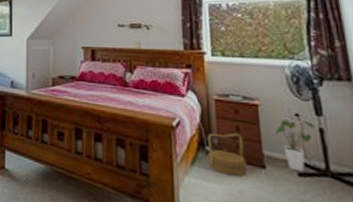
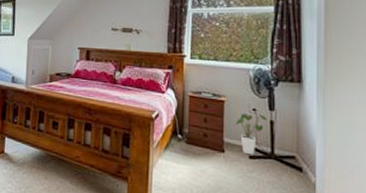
basket: present [207,133,247,176] -> none [179,123,209,159]

